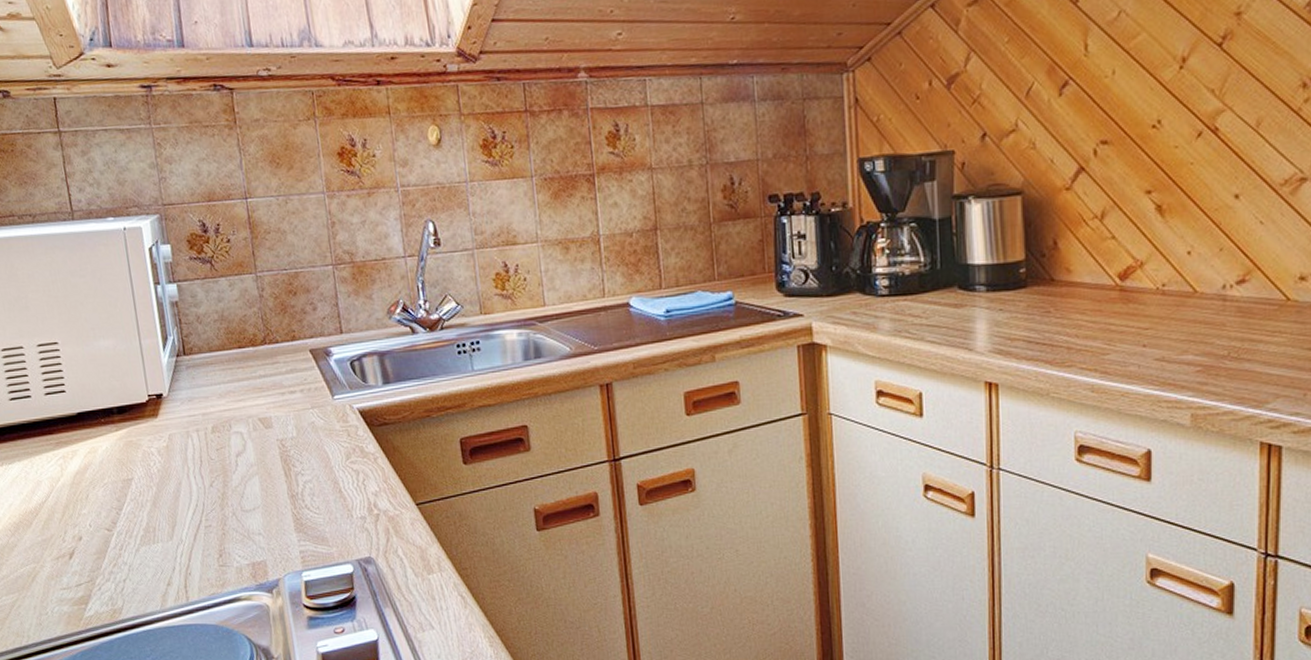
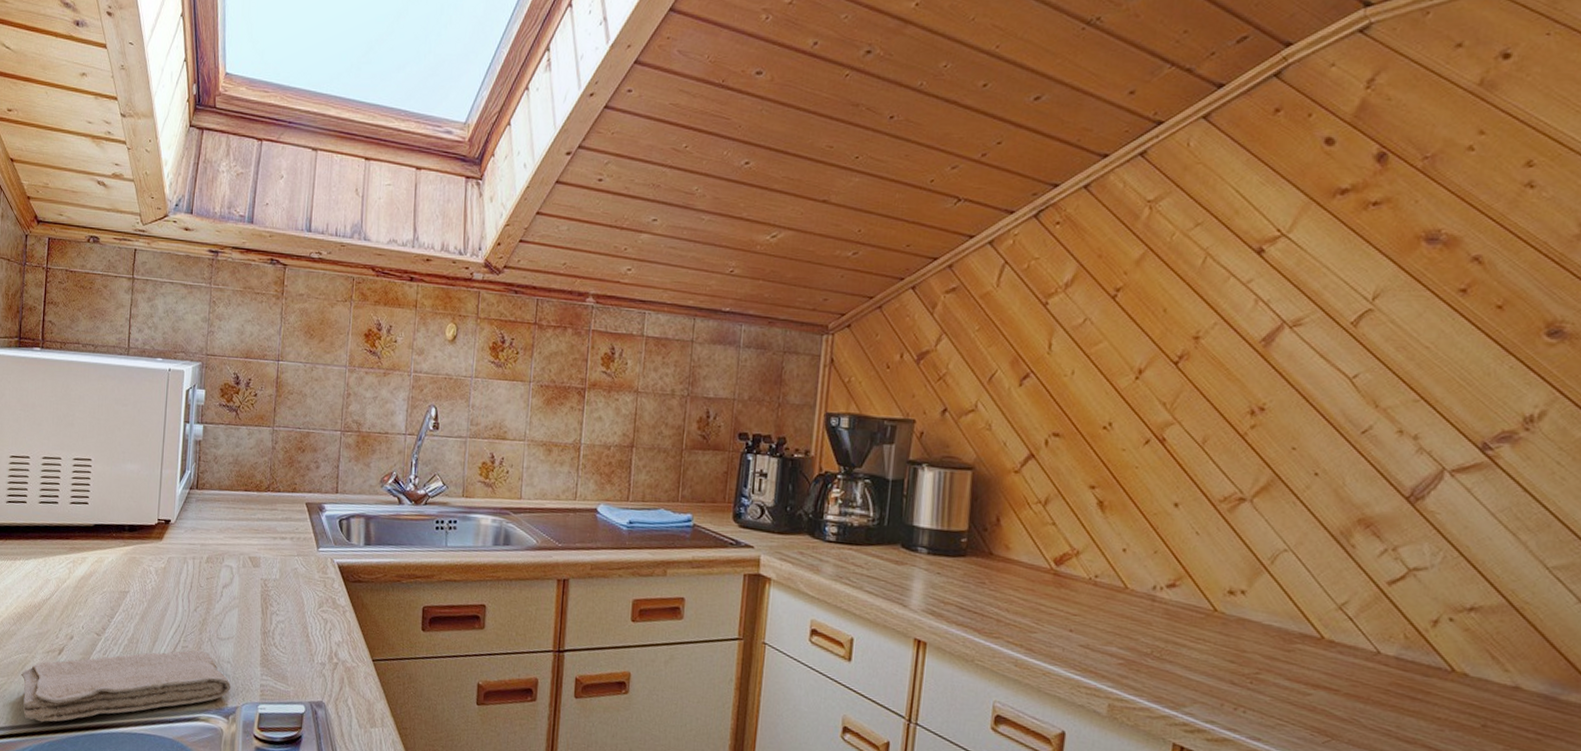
washcloth: none [32,526,268,633] -> present [20,650,231,723]

